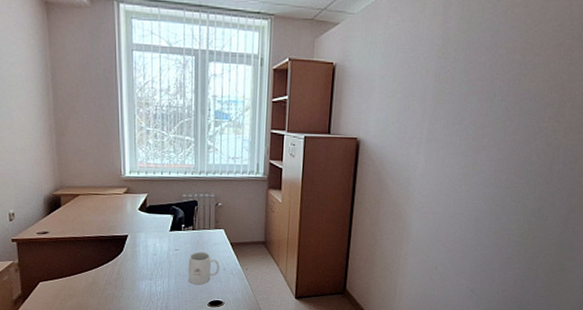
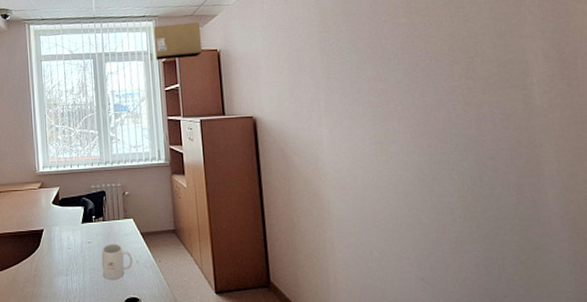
box: none [266,26,319,69] -> present [153,21,203,60]

